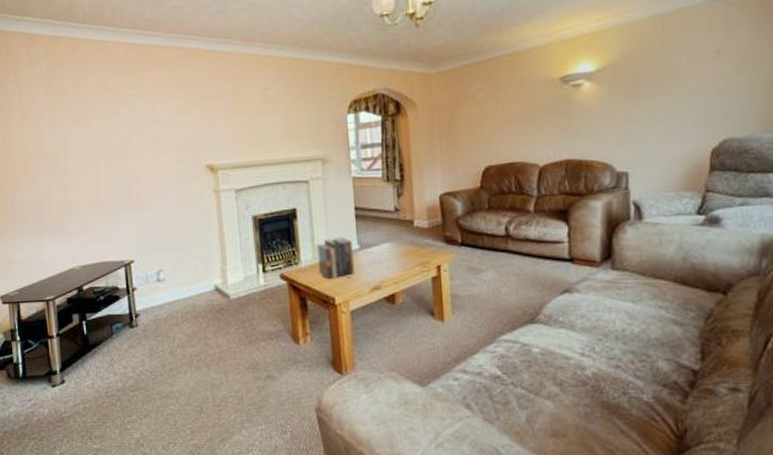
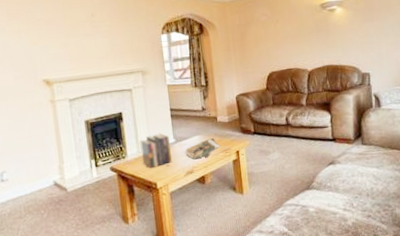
magazine: none [371,247,417,273] -> present [185,138,220,160]

